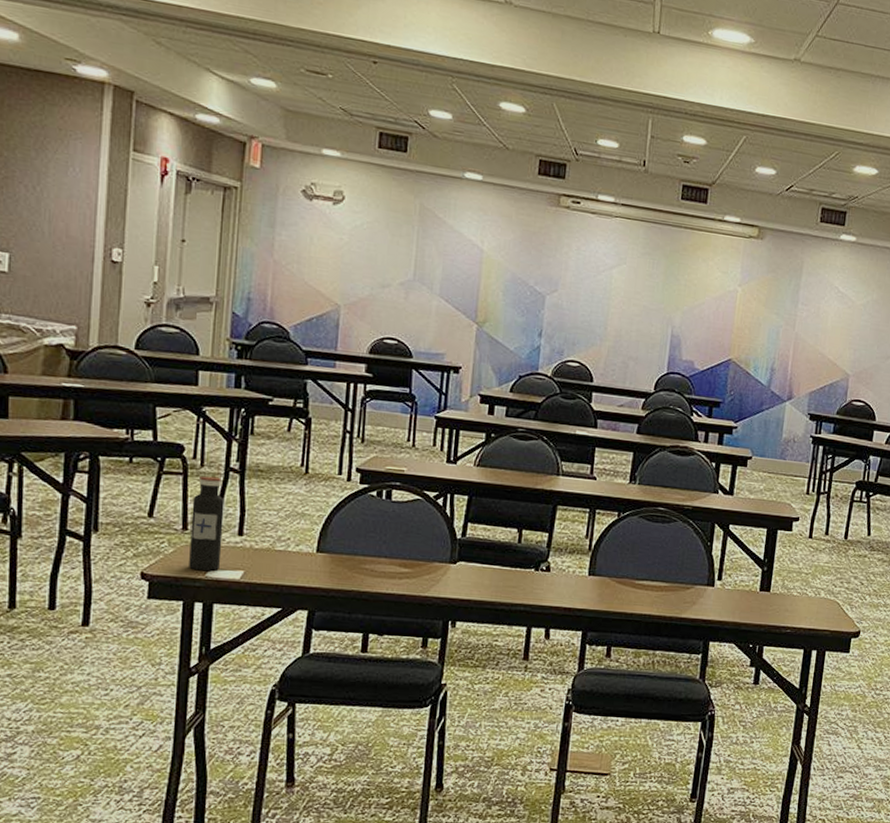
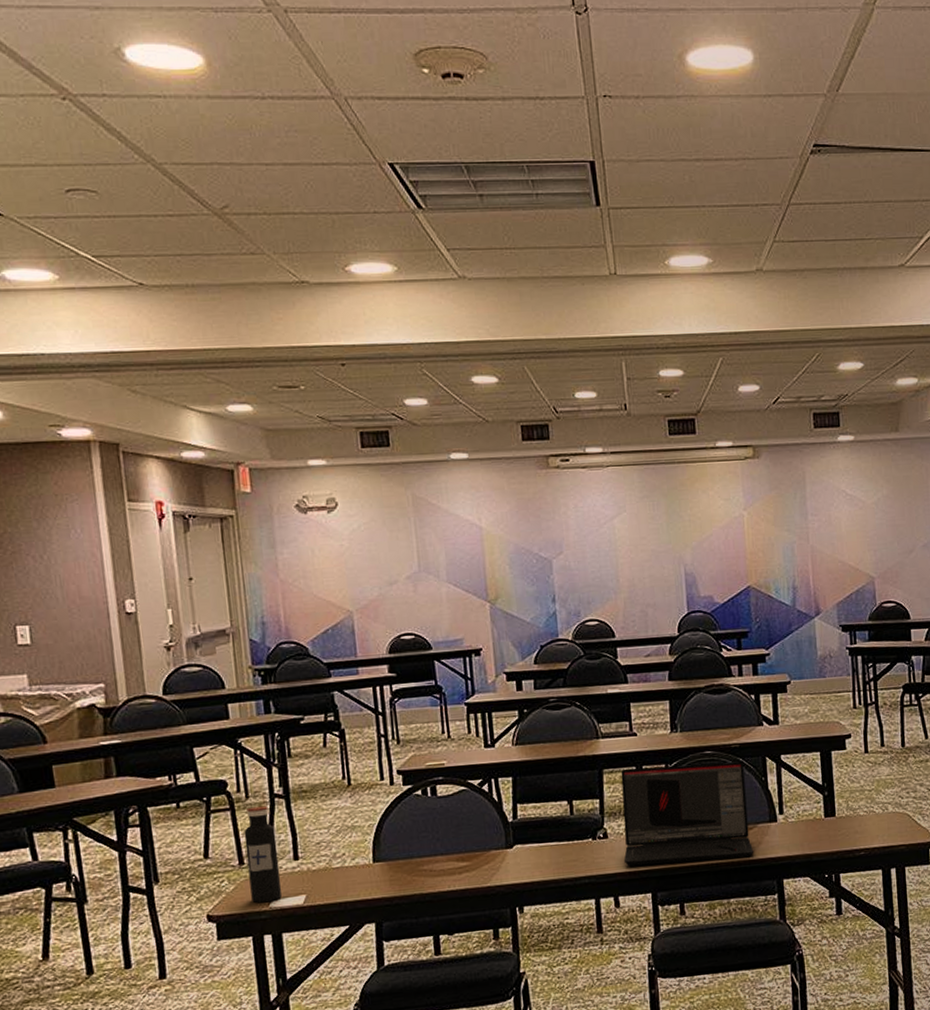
laptop: none [561,510,693,615] -> present [621,761,754,867]

